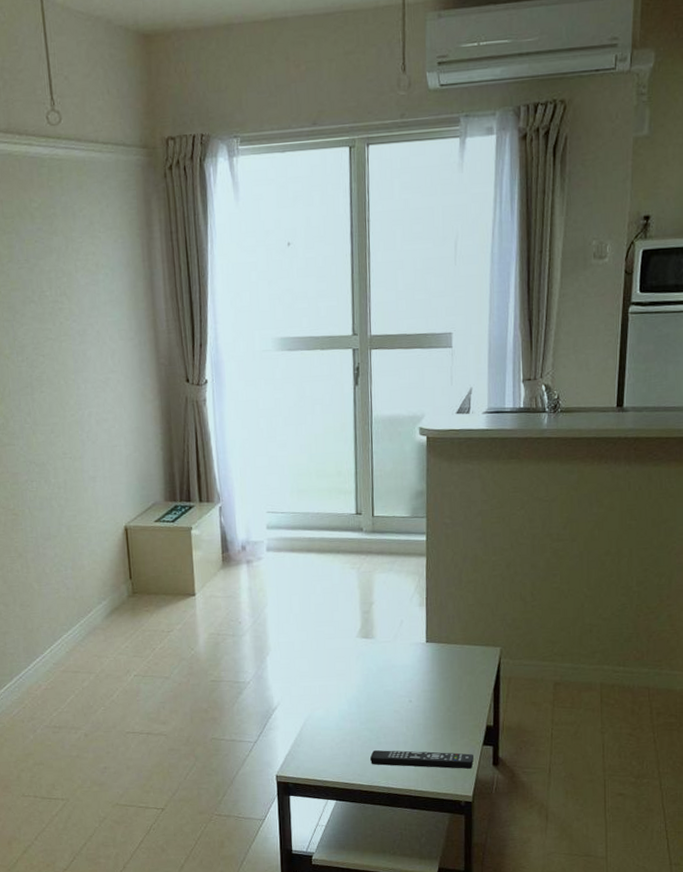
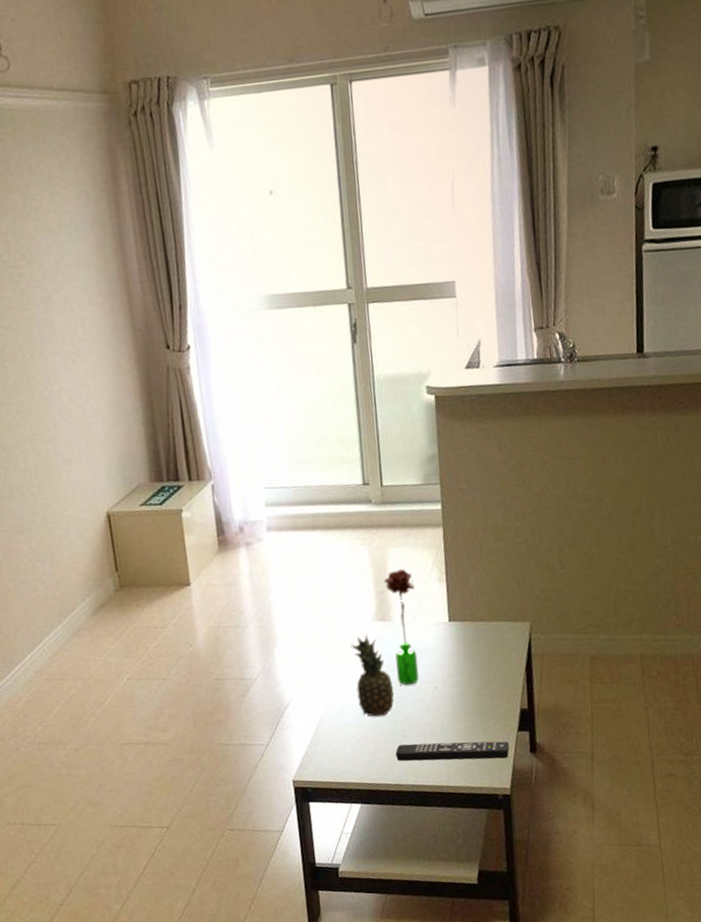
fruit: none [336,649,373,724] -> present [351,634,395,717]
flower: none [369,592,398,698] -> present [383,569,419,686]

